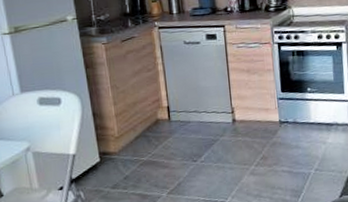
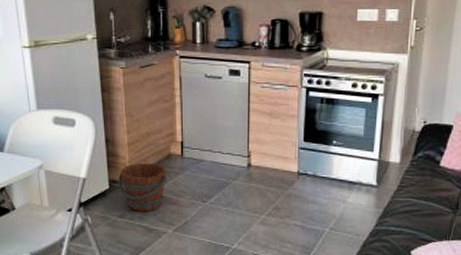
bucket: none [108,130,158,181] -> present [118,162,168,212]

